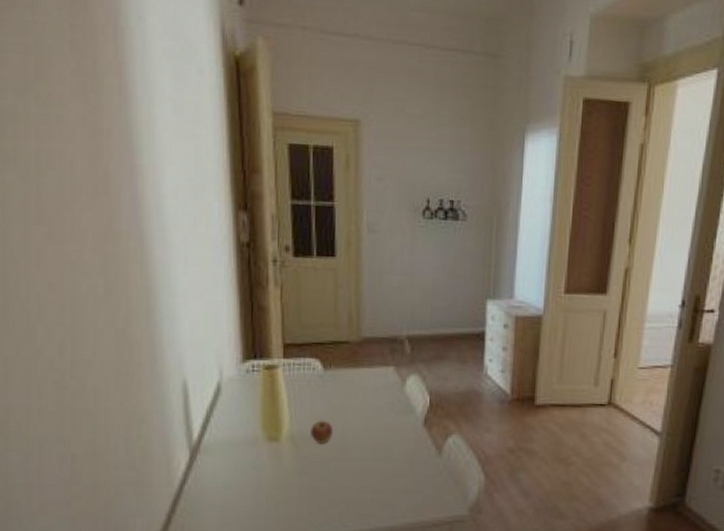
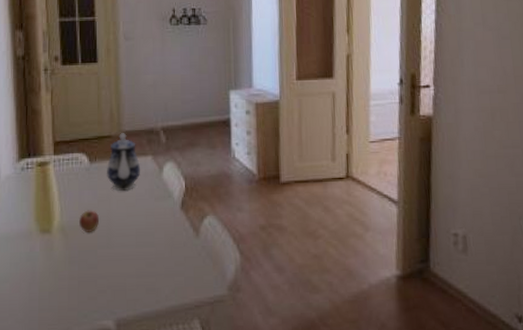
teapot: none [343,339,381,403] -> present [107,133,141,192]

